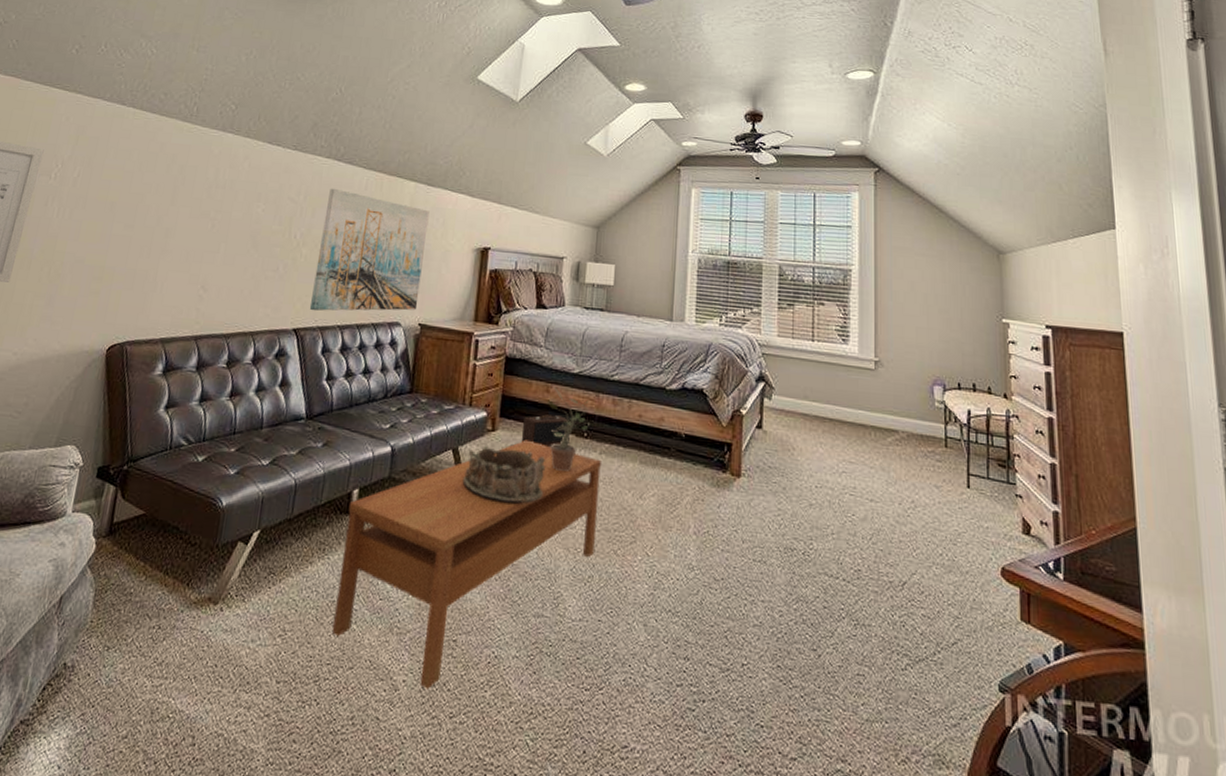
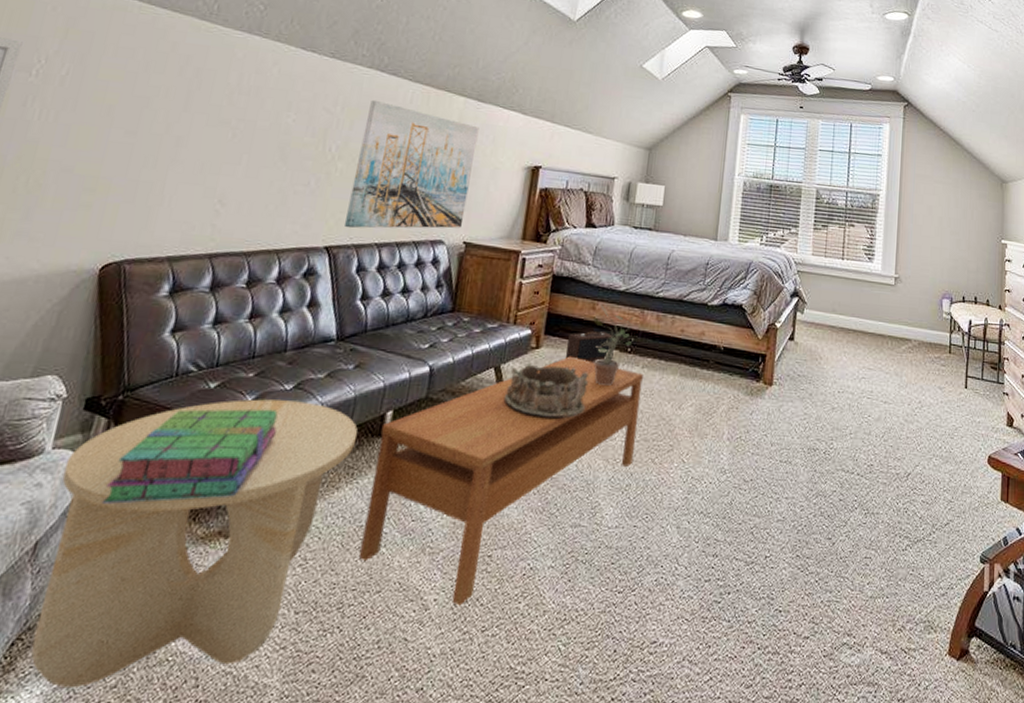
side table: none [58,473,327,734] -> present [31,399,358,687]
stack of books: none [112,480,257,566] -> present [101,409,278,504]

